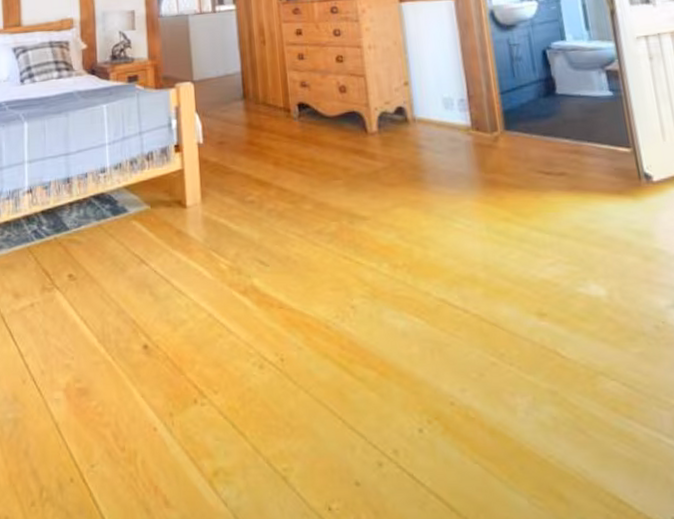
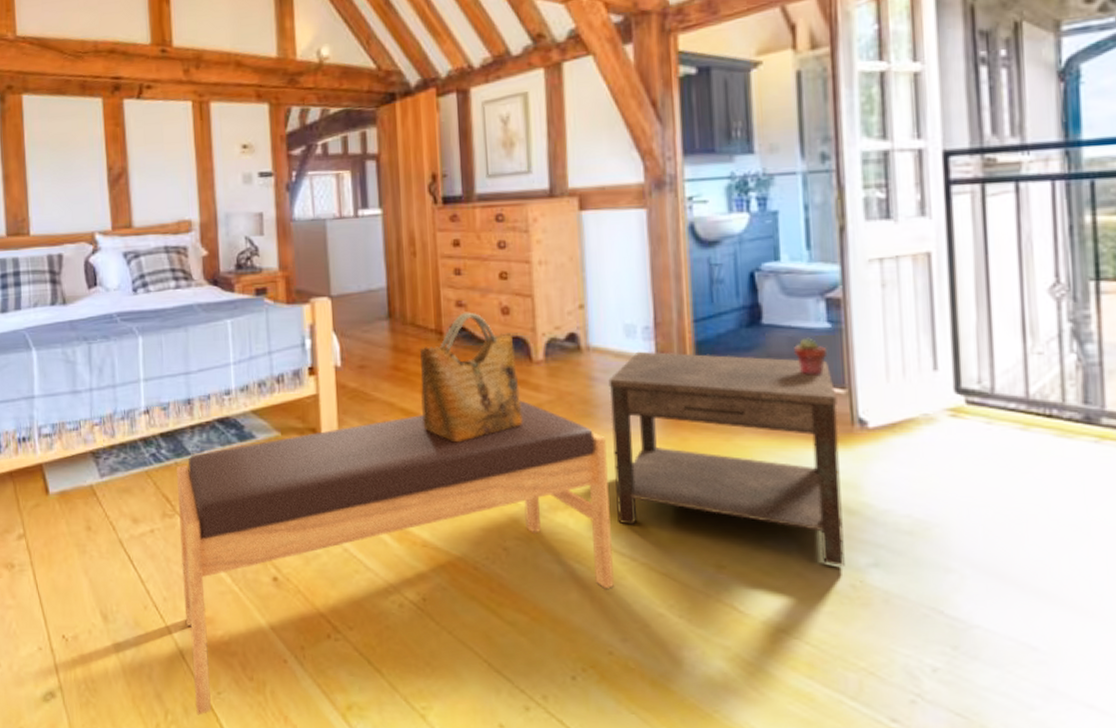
bench: none [55,168,451,491] -> present [176,400,614,716]
grocery bag: none [271,91,362,209] -> present [420,312,523,443]
side table: none [433,120,648,309] -> present [608,351,845,566]
potted succulent: none [584,104,613,137] -> present [794,337,828,375]

